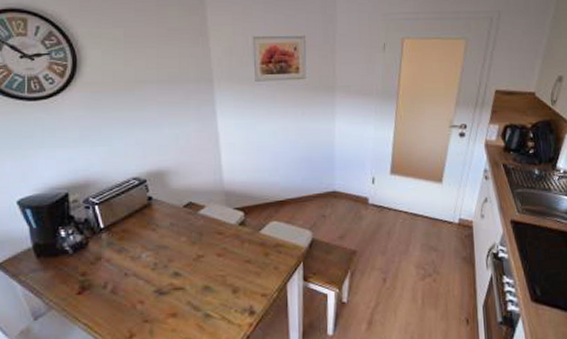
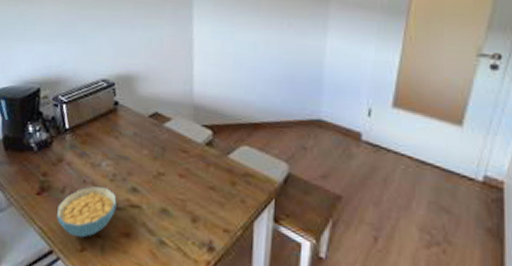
cereal bowl: none [102,277,161,326] -> present [57,186,117,238]

